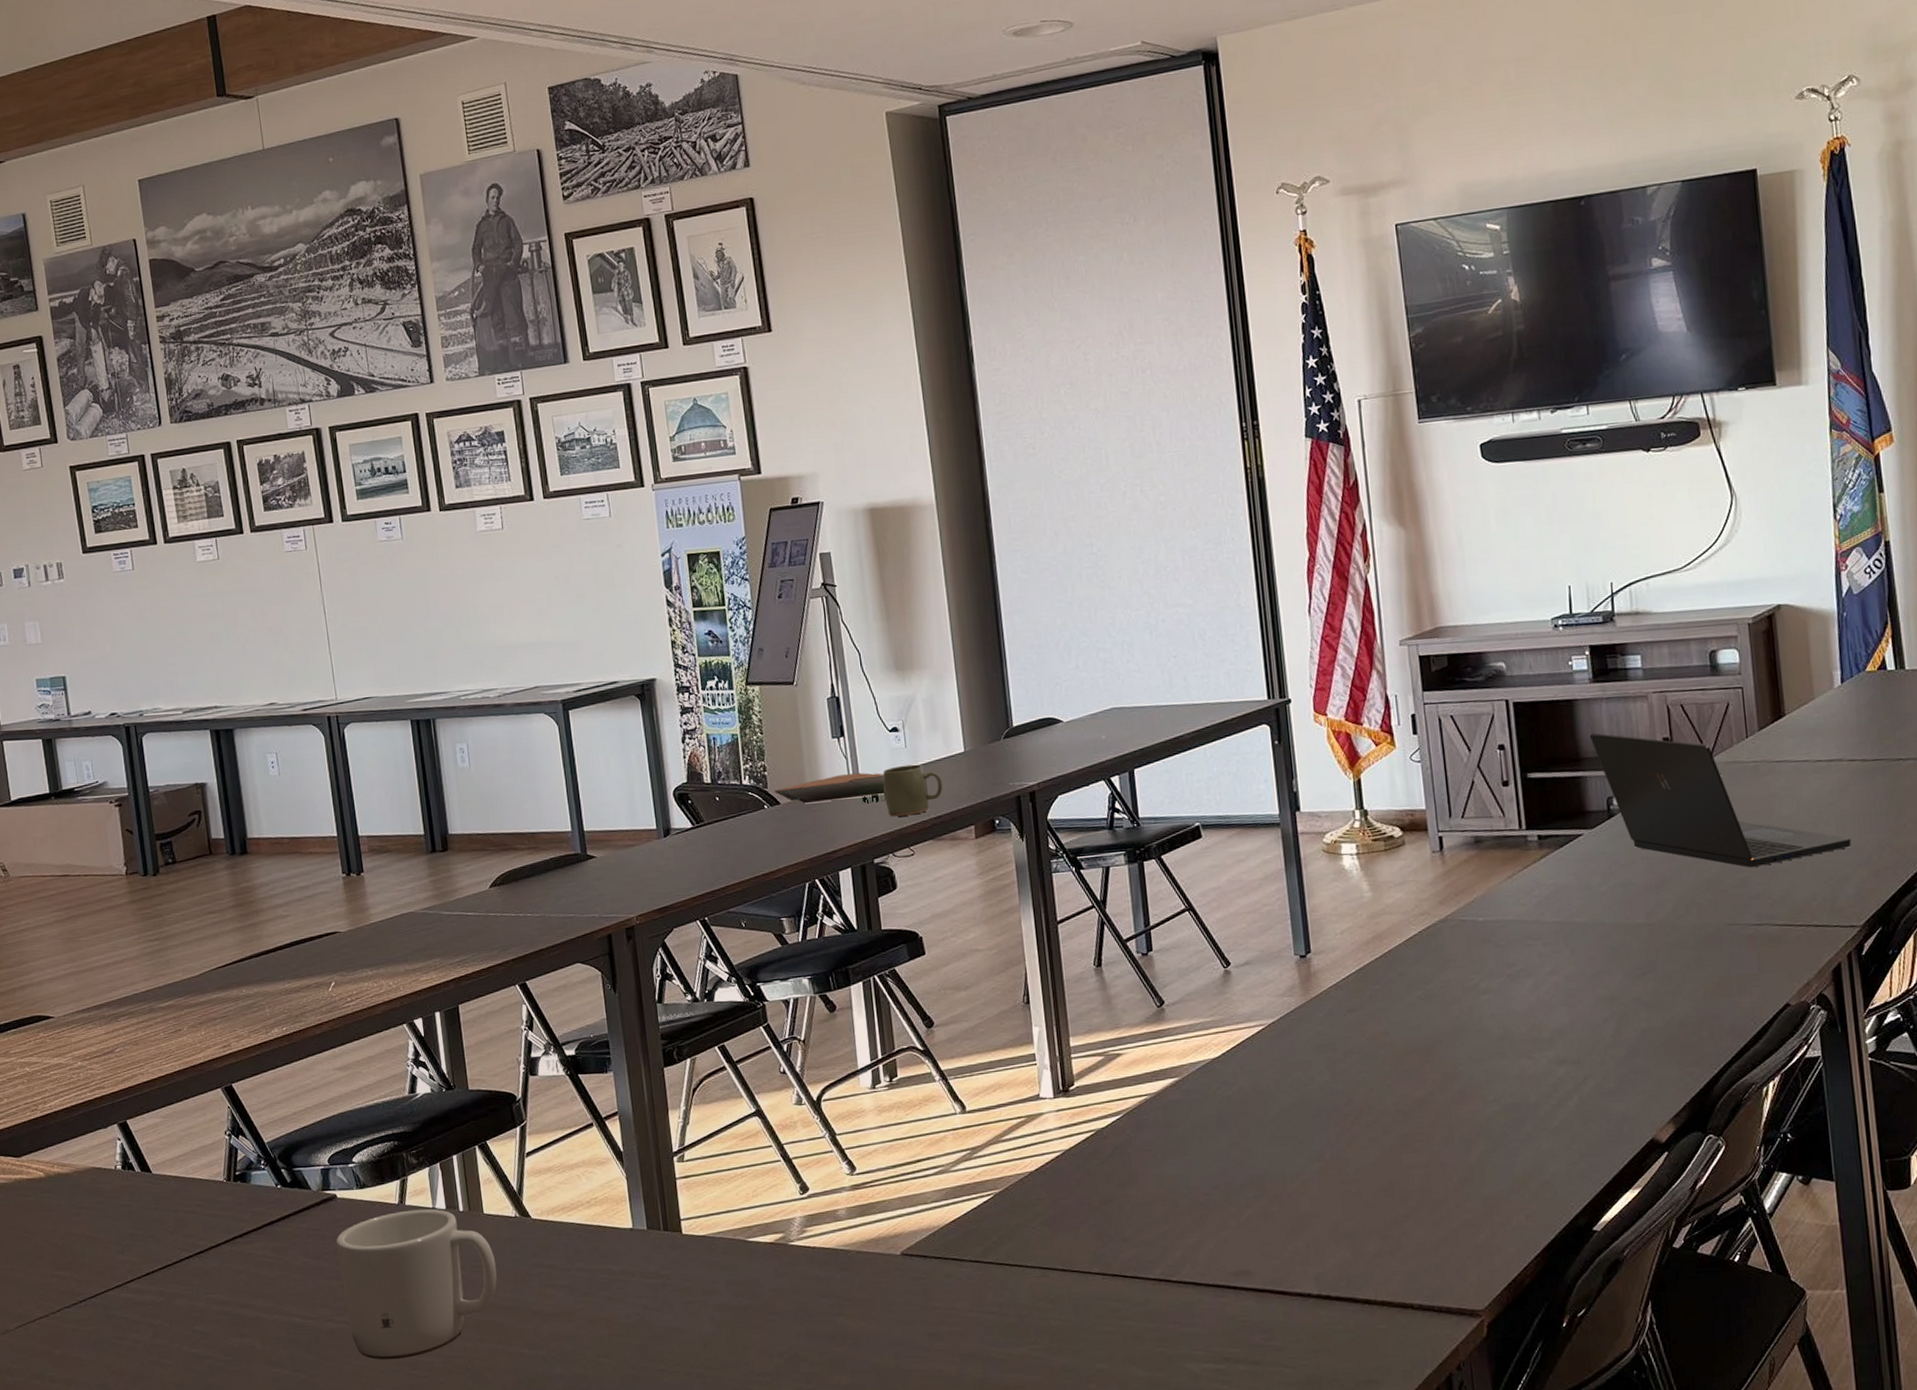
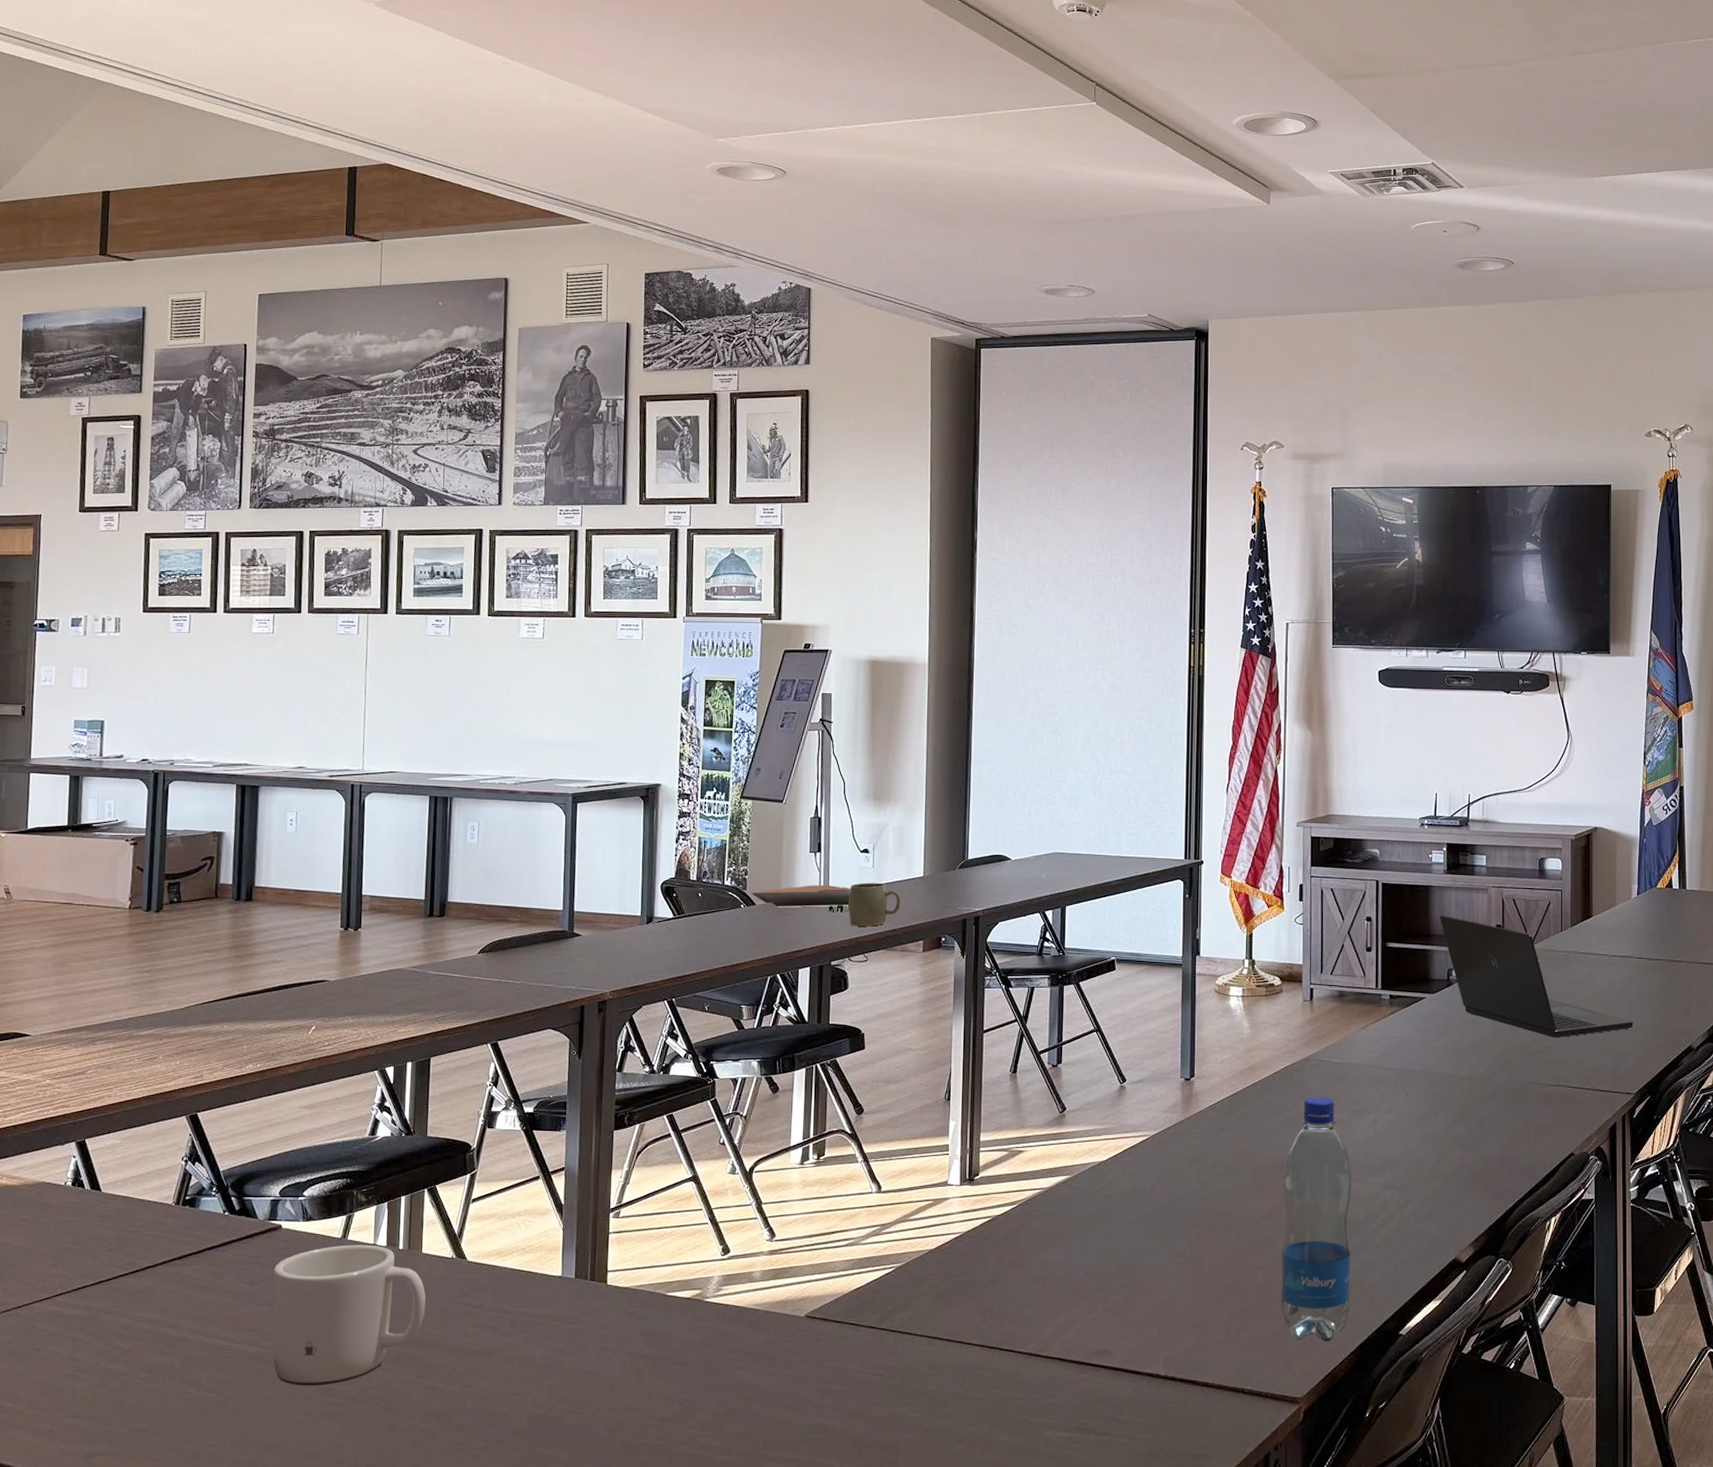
bottle: none [1431,962,1529,1245] -> present [1281,1096,1352,1342]

